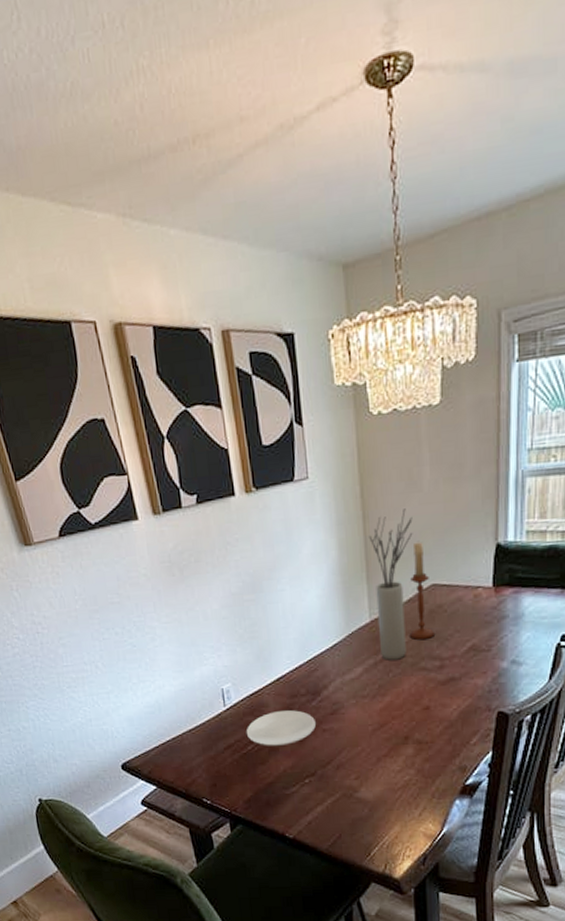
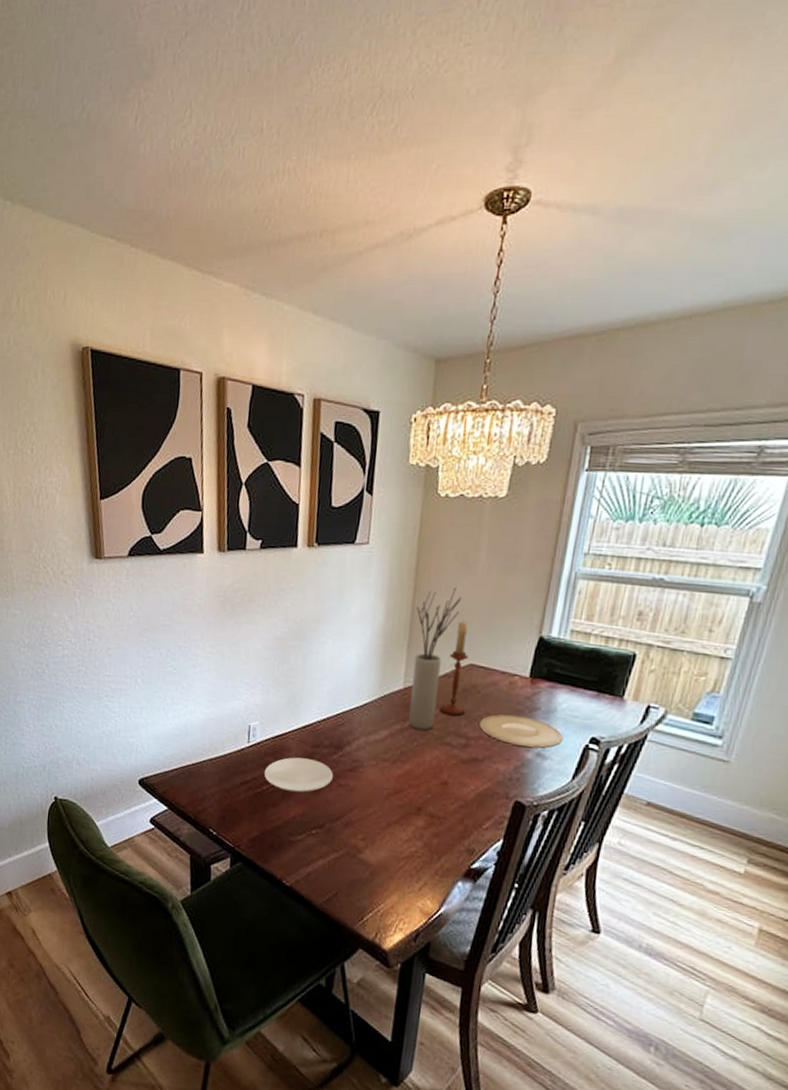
plate: none [451,626,535,658] -> present [479,714,564,748]

